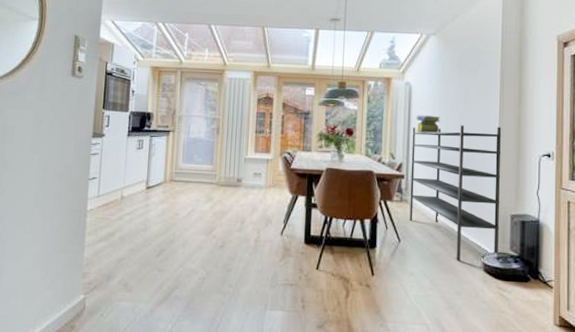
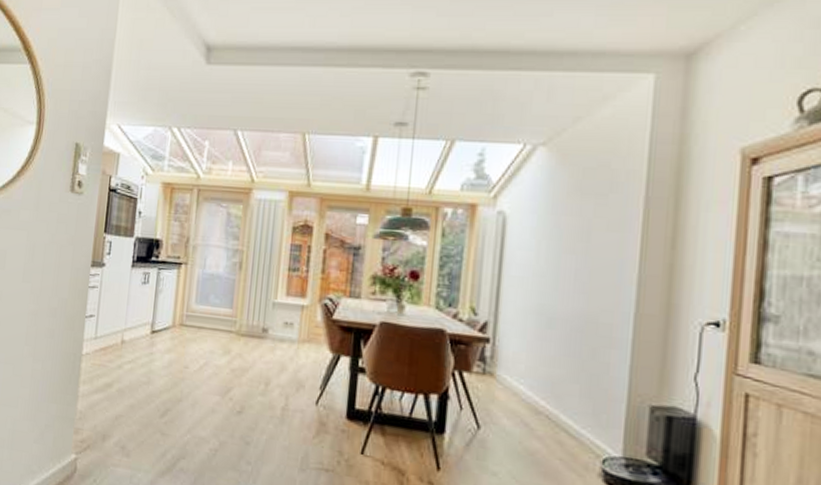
shelving unit: present [409,125,502,261] -> none [494,273,642,464]
stack of books: present [416,115,440,134] -> none [510,256,547,284]

